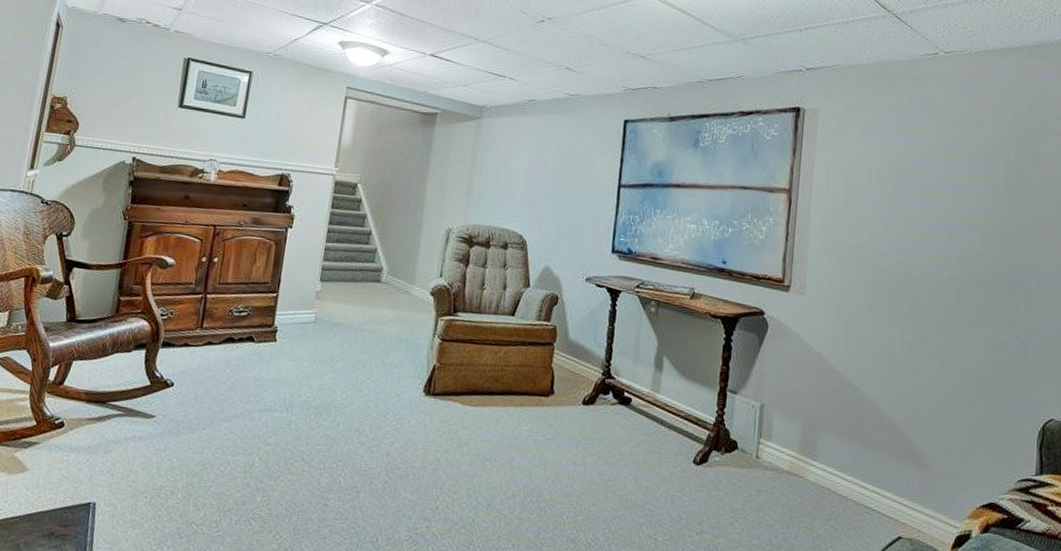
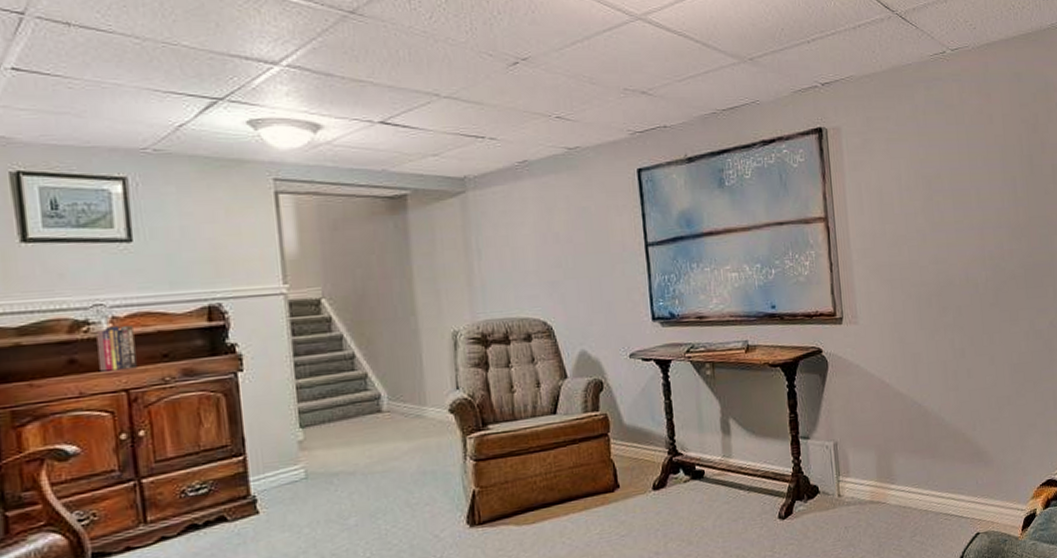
books: none [202,176,230,211] -> present [96,324,137,372]

